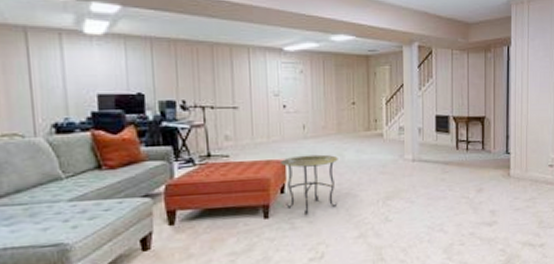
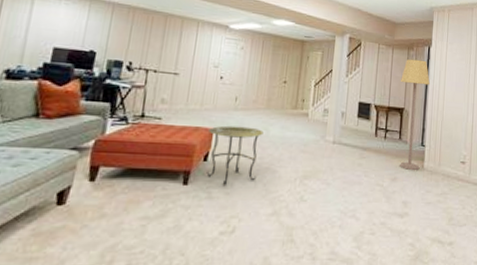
lamp: none [479,62,511,179] -> present [400,59,430,170]

